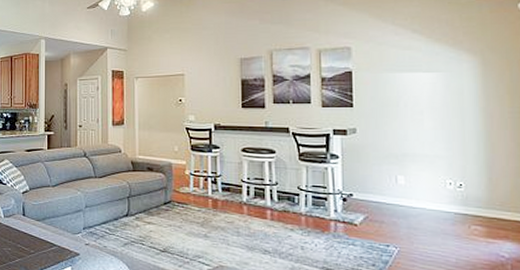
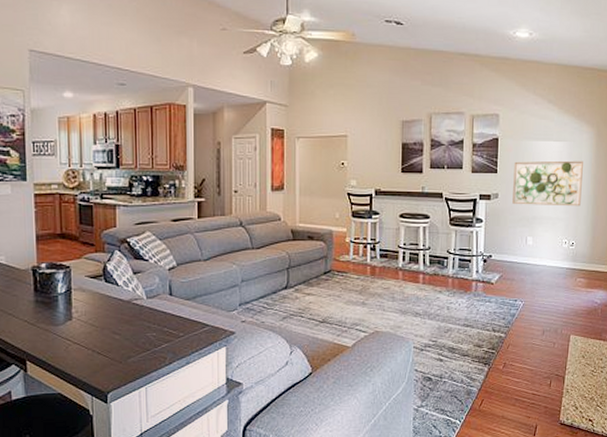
wall art: none [374,92,468,143] -> present [512,160,583,207]

